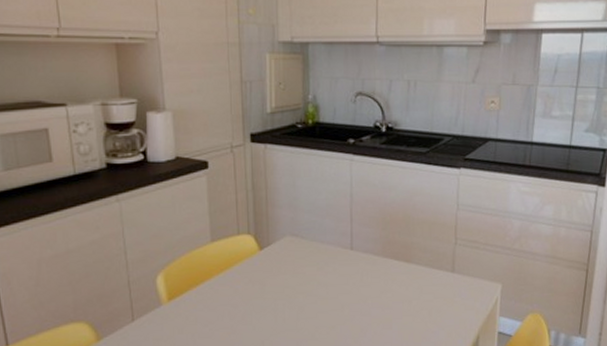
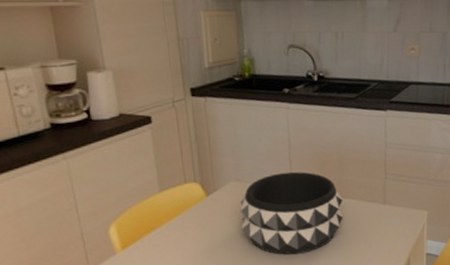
decorative bowl: none [294,229,406,321] -> present [239,171,343,255]

